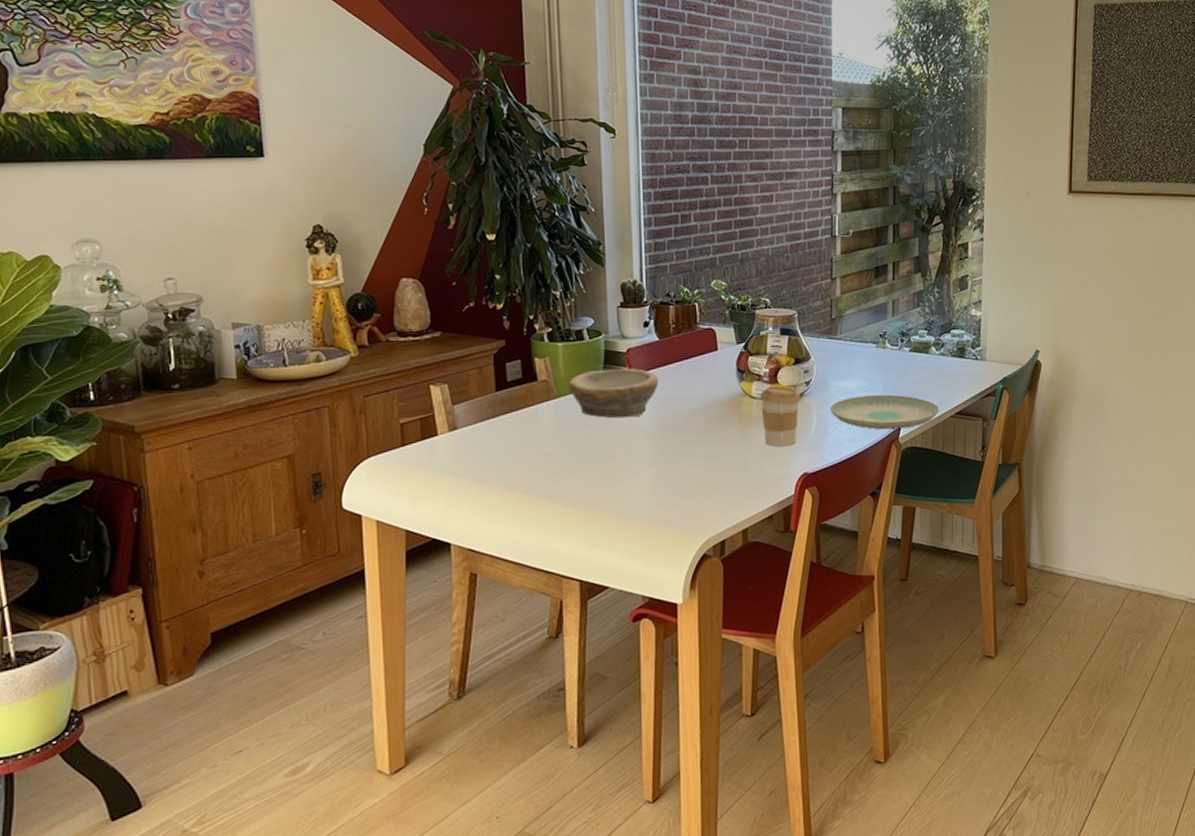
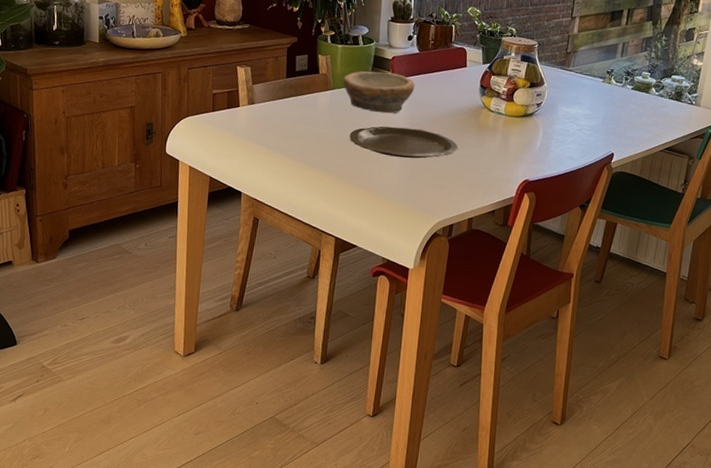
plate: none [584,430,720,469] -> present [349,126,458,159]
coffee cup: present [760,386,801,446] -> none [496,103,532,155]
plate: present [829,394,939,430] -> none [554,122,651,155]

